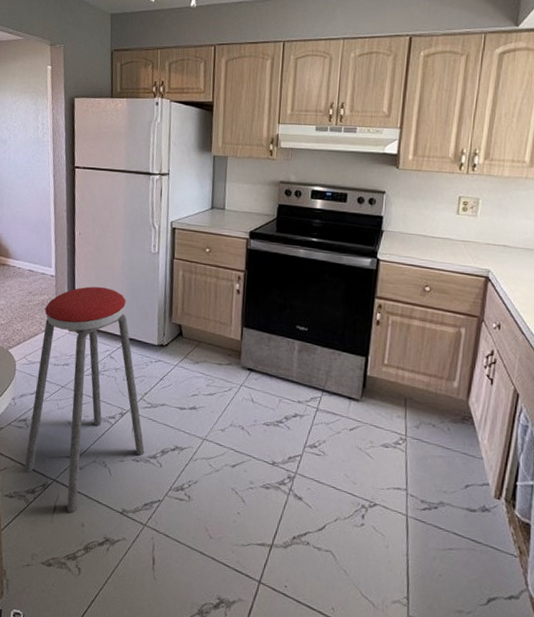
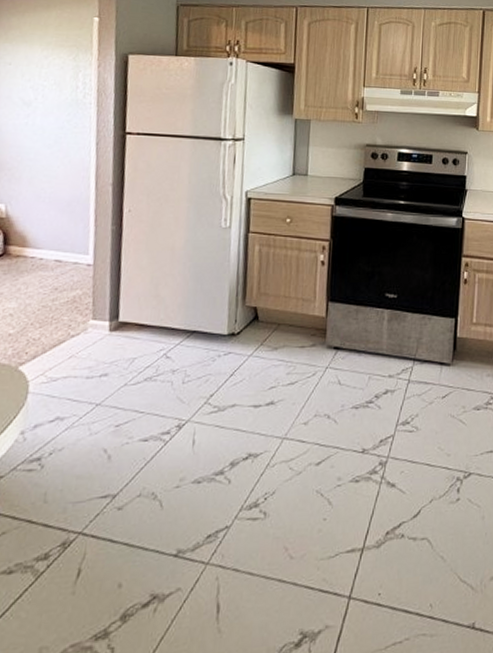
music stool: present [24,286,145,513] -> none [33,272,209,573]

